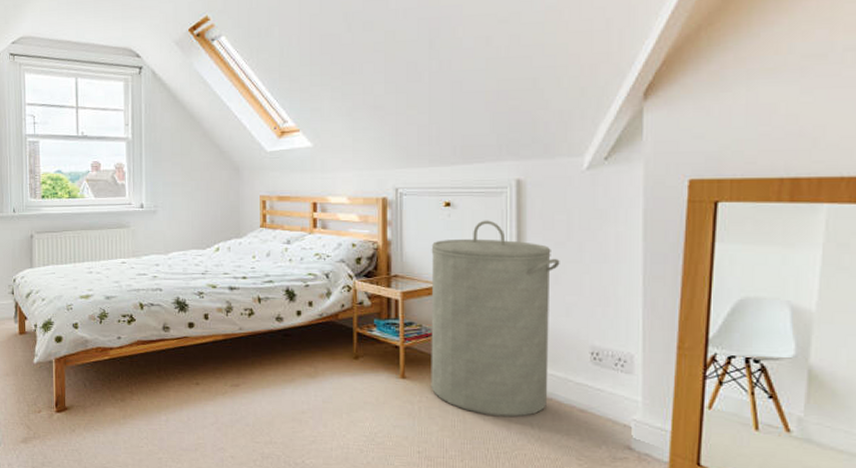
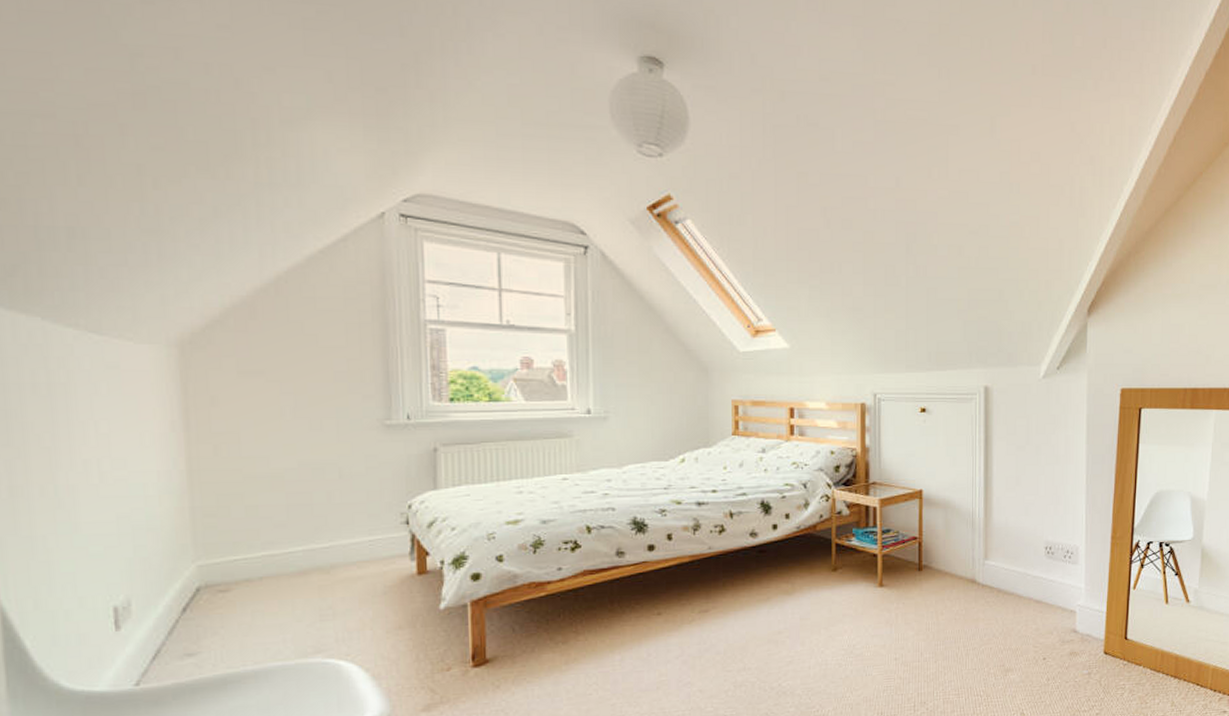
laundry hamper: present [431,220,560,418] -> none [907,425,1021,616]

